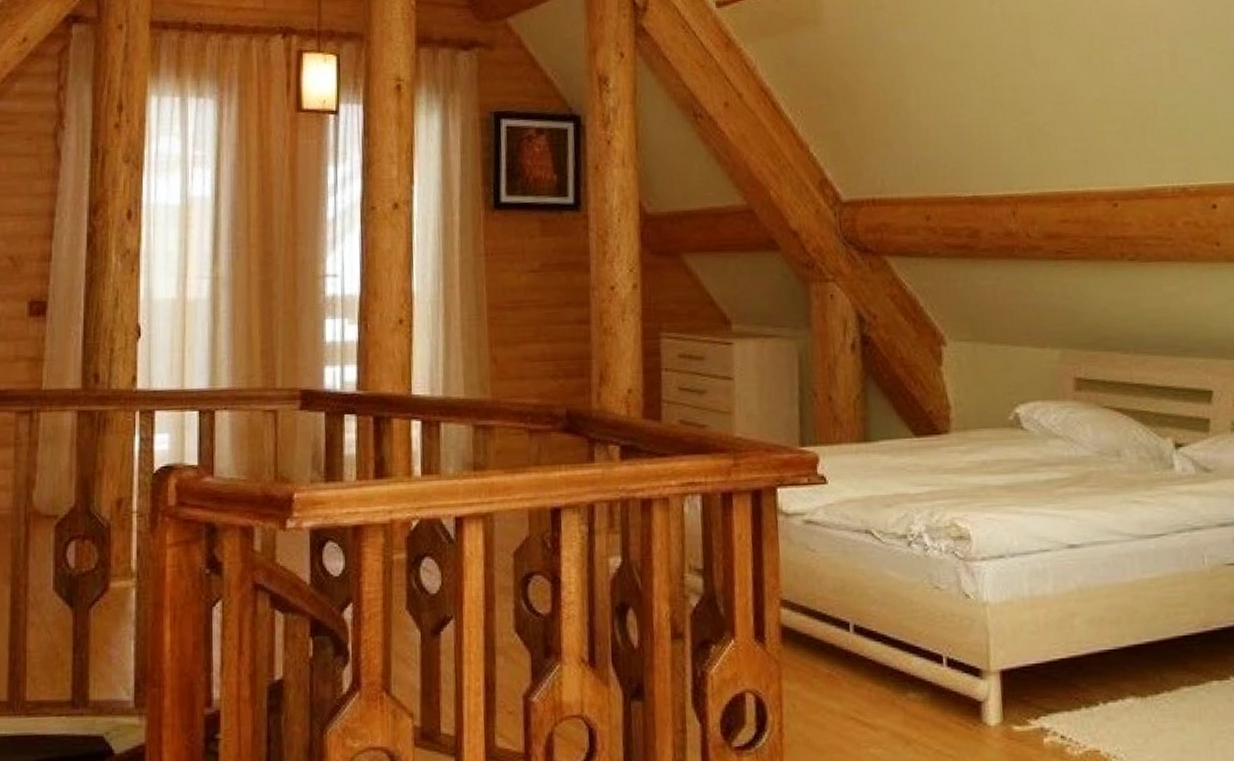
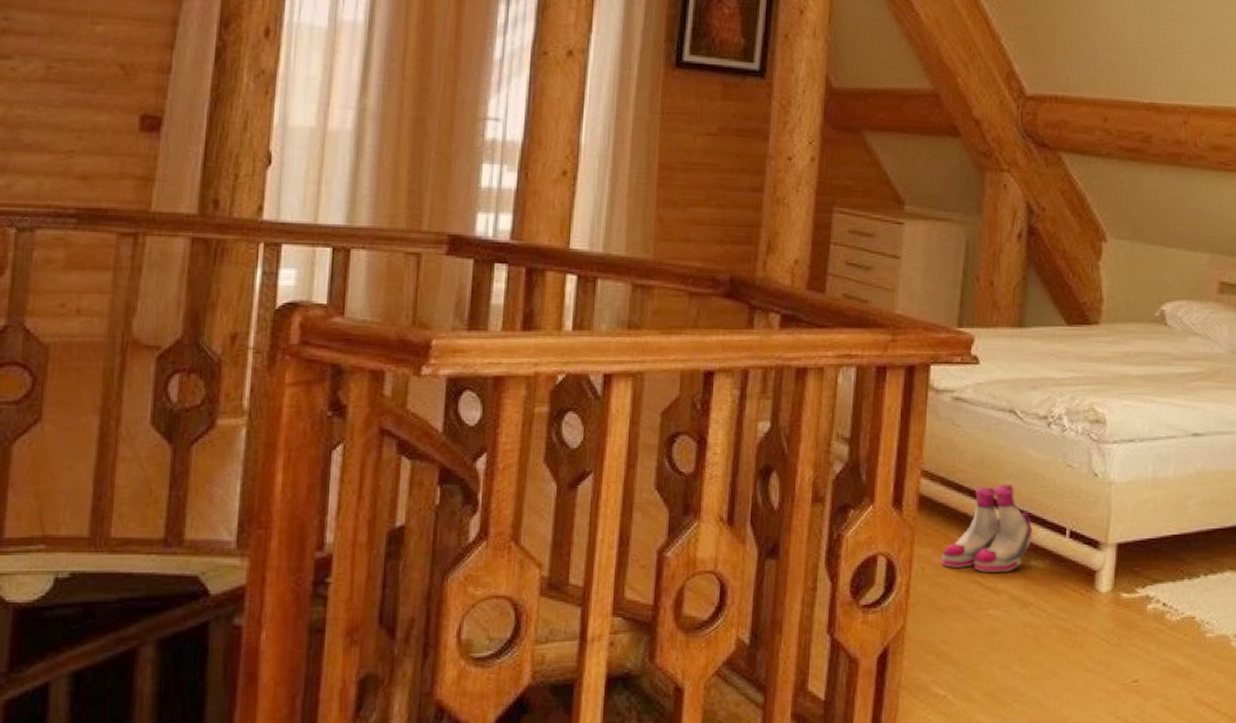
boots: none [812,610,907,708] -> present [941,484,1033,572]

